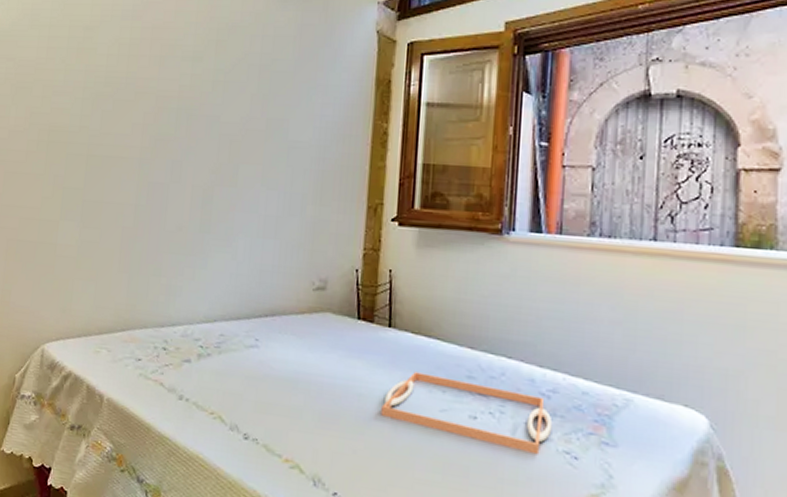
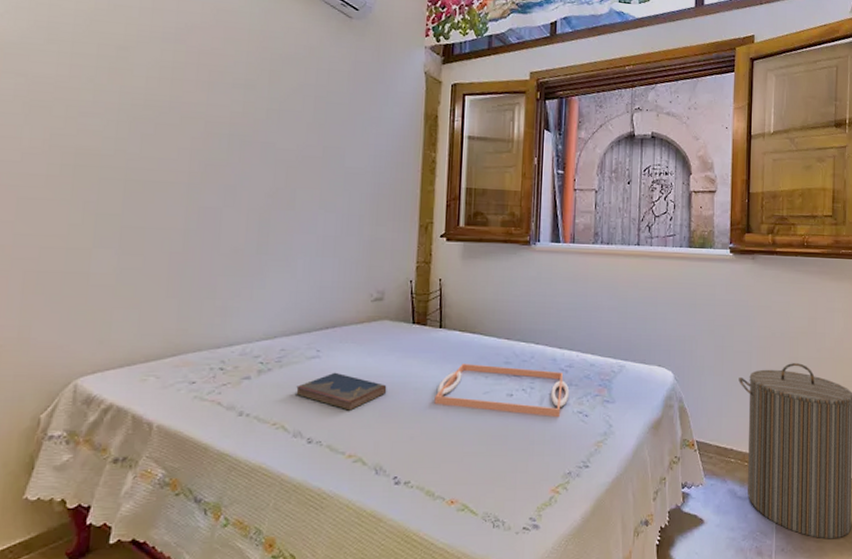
hardcover book: none [234,364,328,410] -> present [296,372,387,411]

